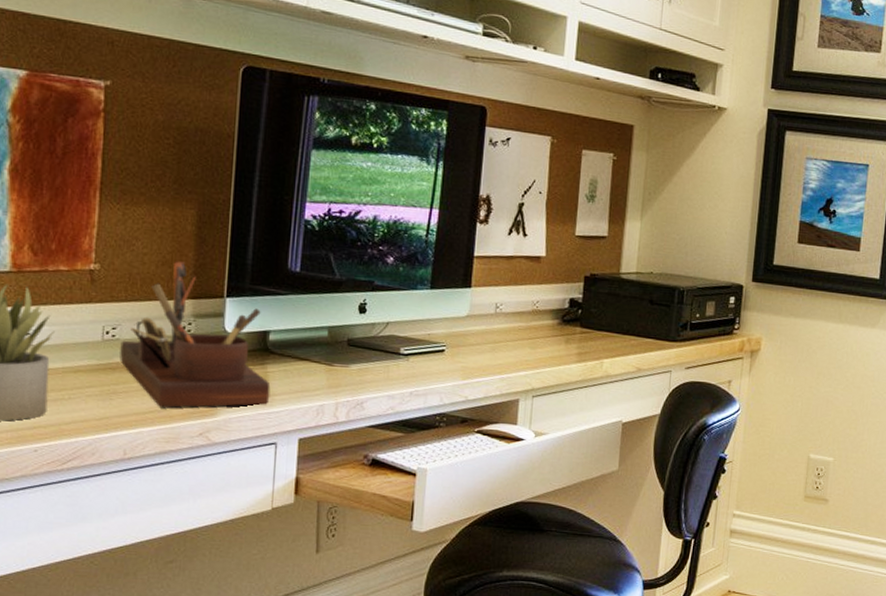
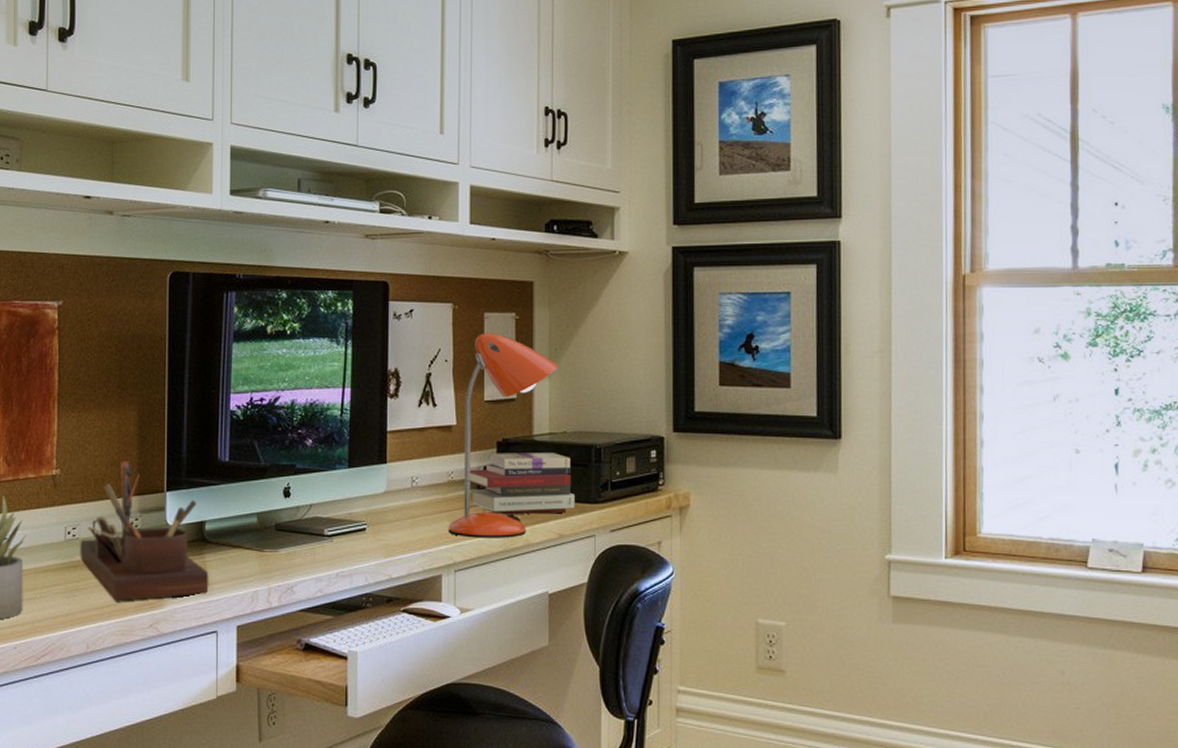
desk lamp: none [528,169,651,369] -> present [448,332,559,539]
books: none [553,286,655,350] -> present [469,453,575,514]

